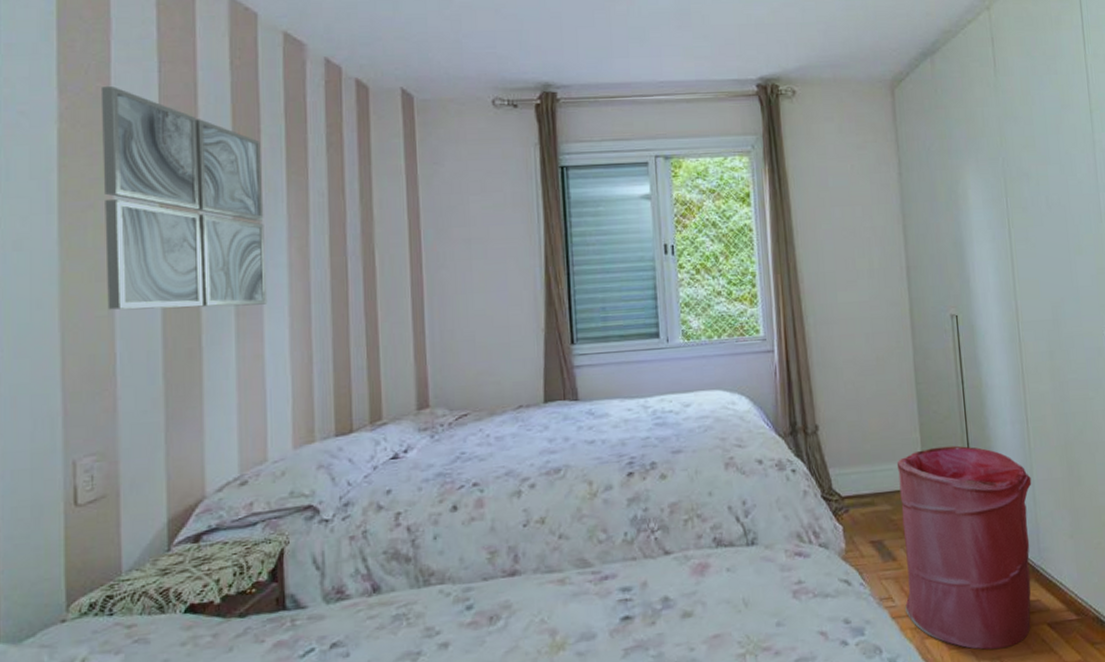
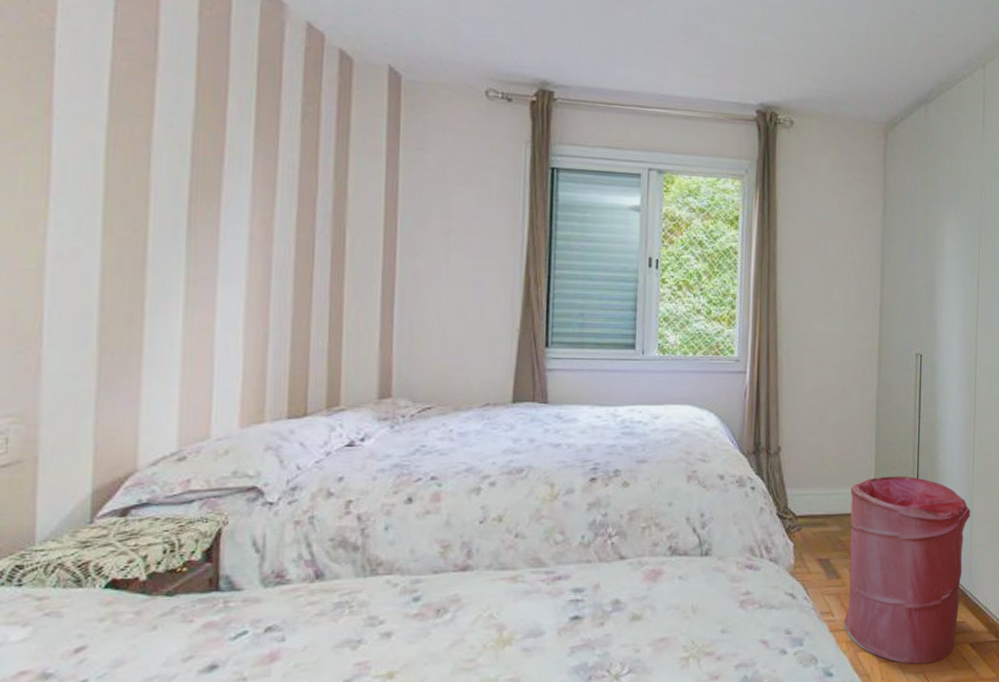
wall art: present [100,87,268,310] -> none [37,19,227,275]

